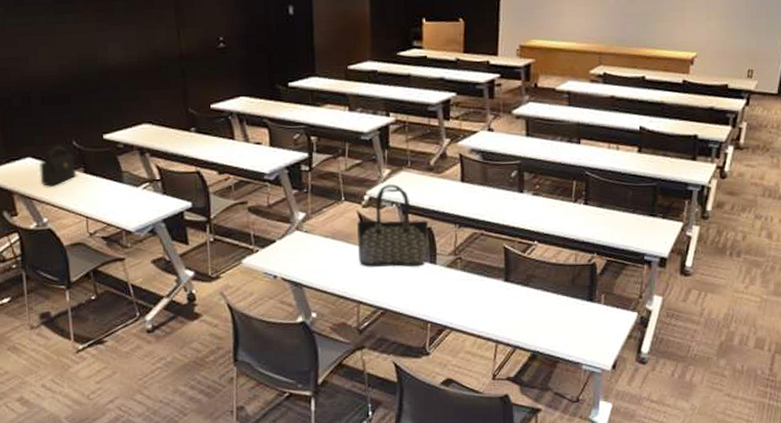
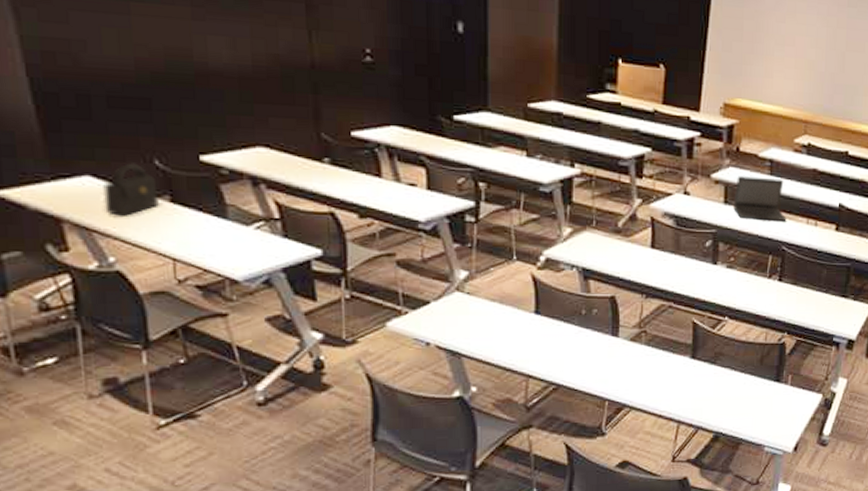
tote bag: present [357,184,429,267] -> none [530,245,613,338]
laptop: none [535,109,588,149] -> present [733,176,787,222]

